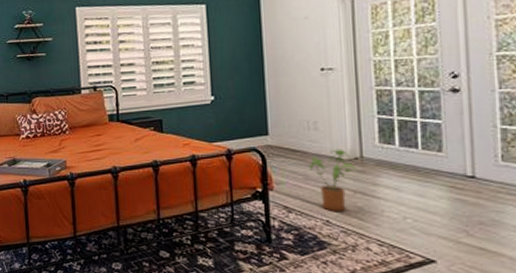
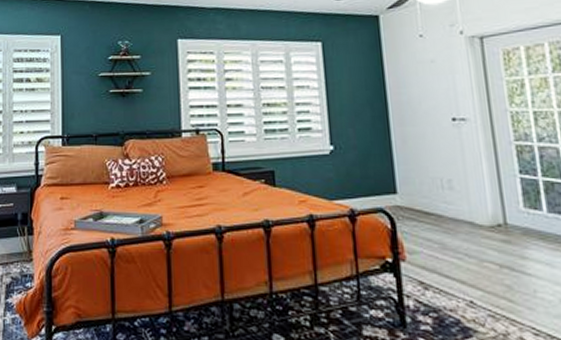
house plant: present [308,149,357,213] -> none [445,213,502,291]

